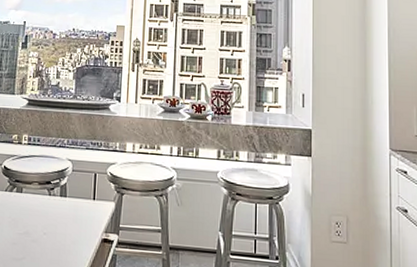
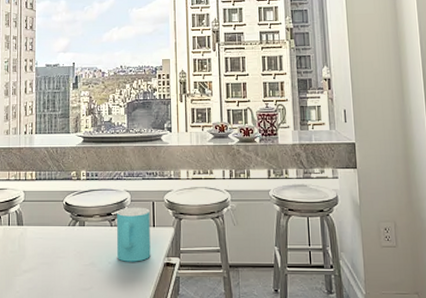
cup: none [53,177,91,235] -> present [117,207,151,262]

